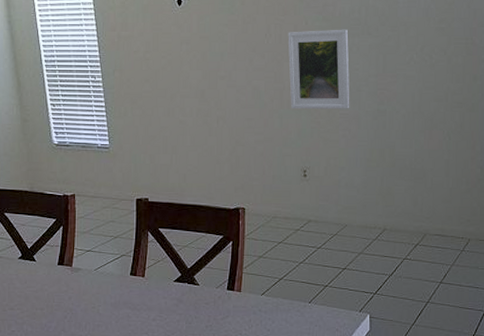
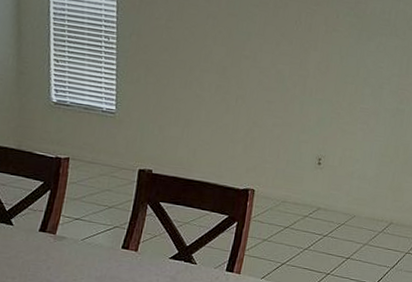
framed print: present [288,29,350,110] -> none [313,22,377,104]

